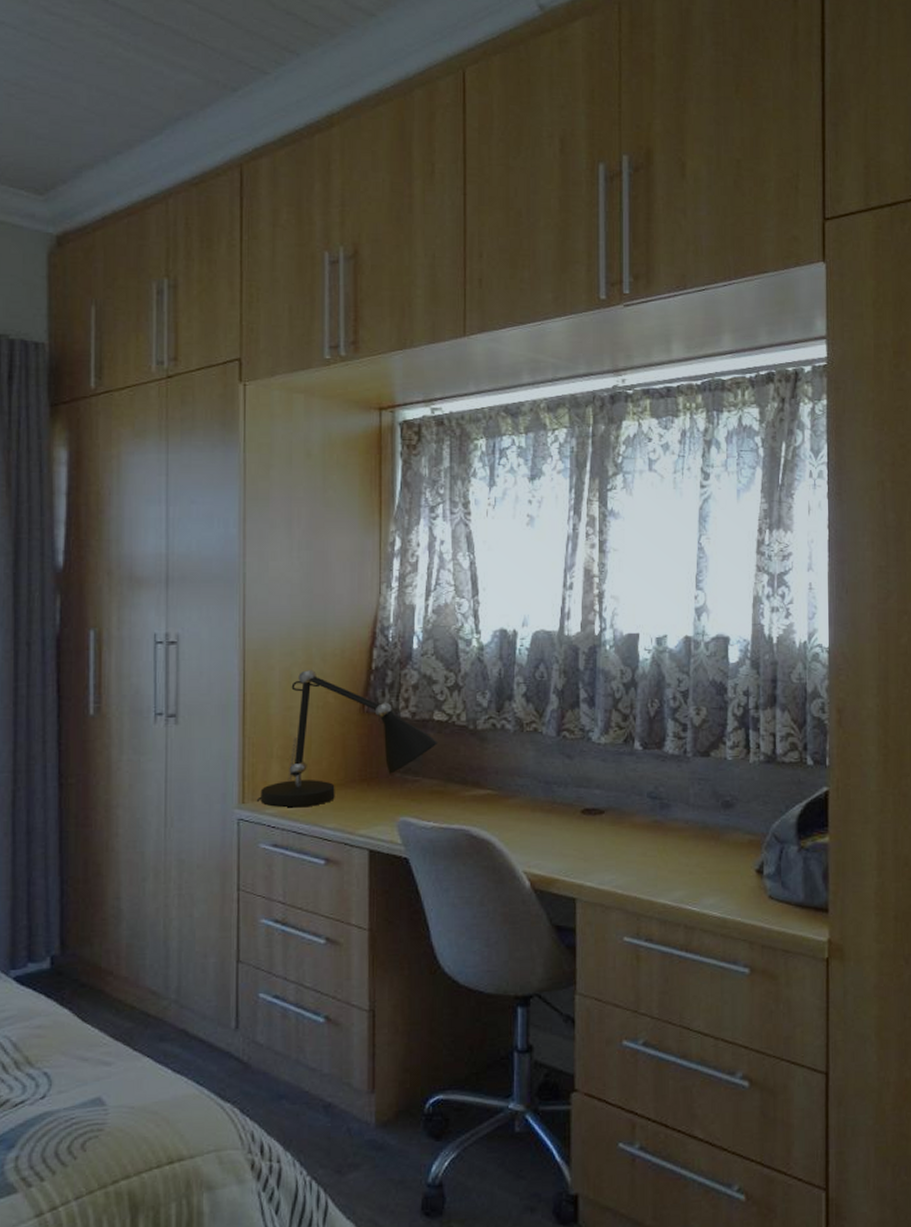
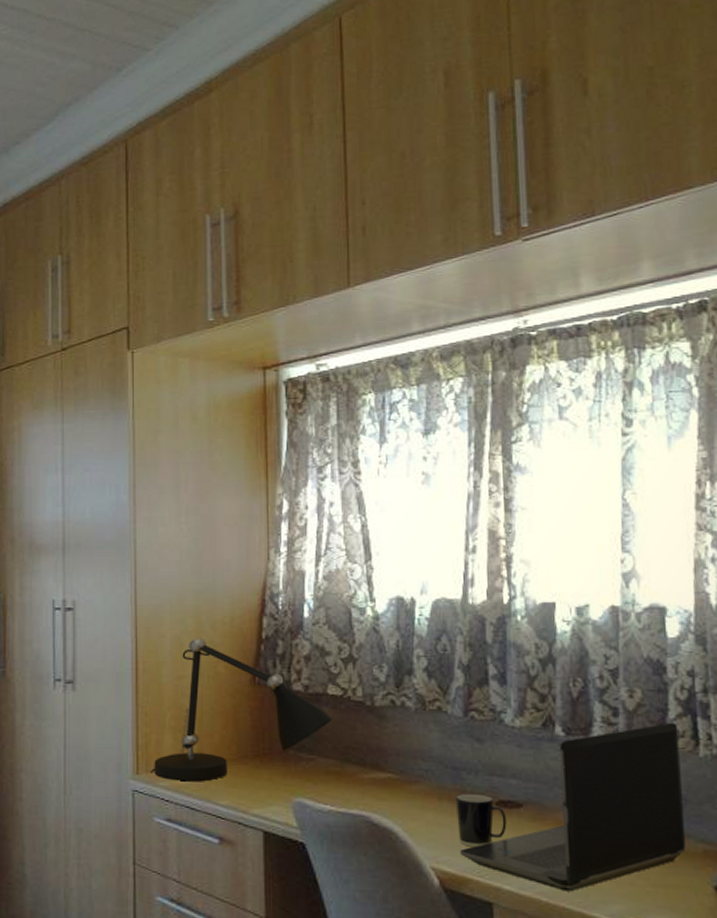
mug: none [546,803,590,851] -> present [455,793,507,847]
laptop computer: none [549,735,735,883] -> present [460,722,685,892]

